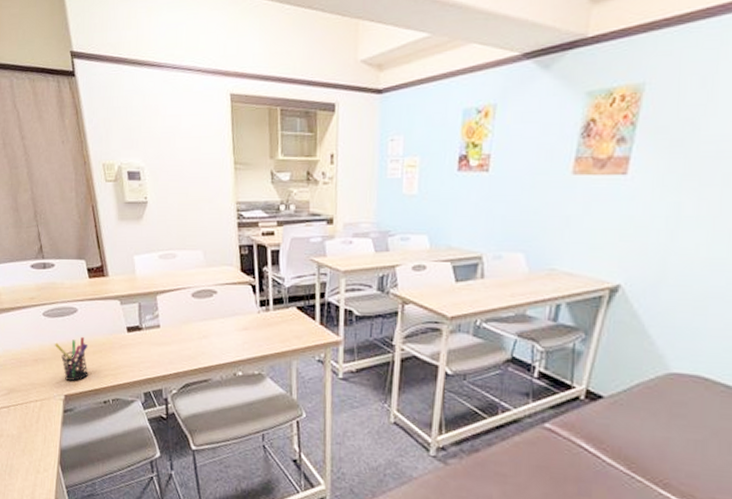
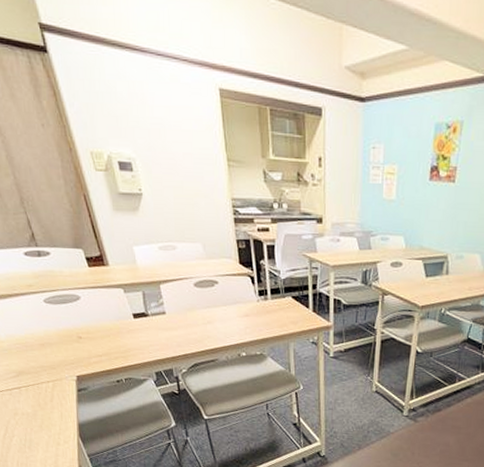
pen holder: present [54,336,88,381] -> none [60,322,99,363]

